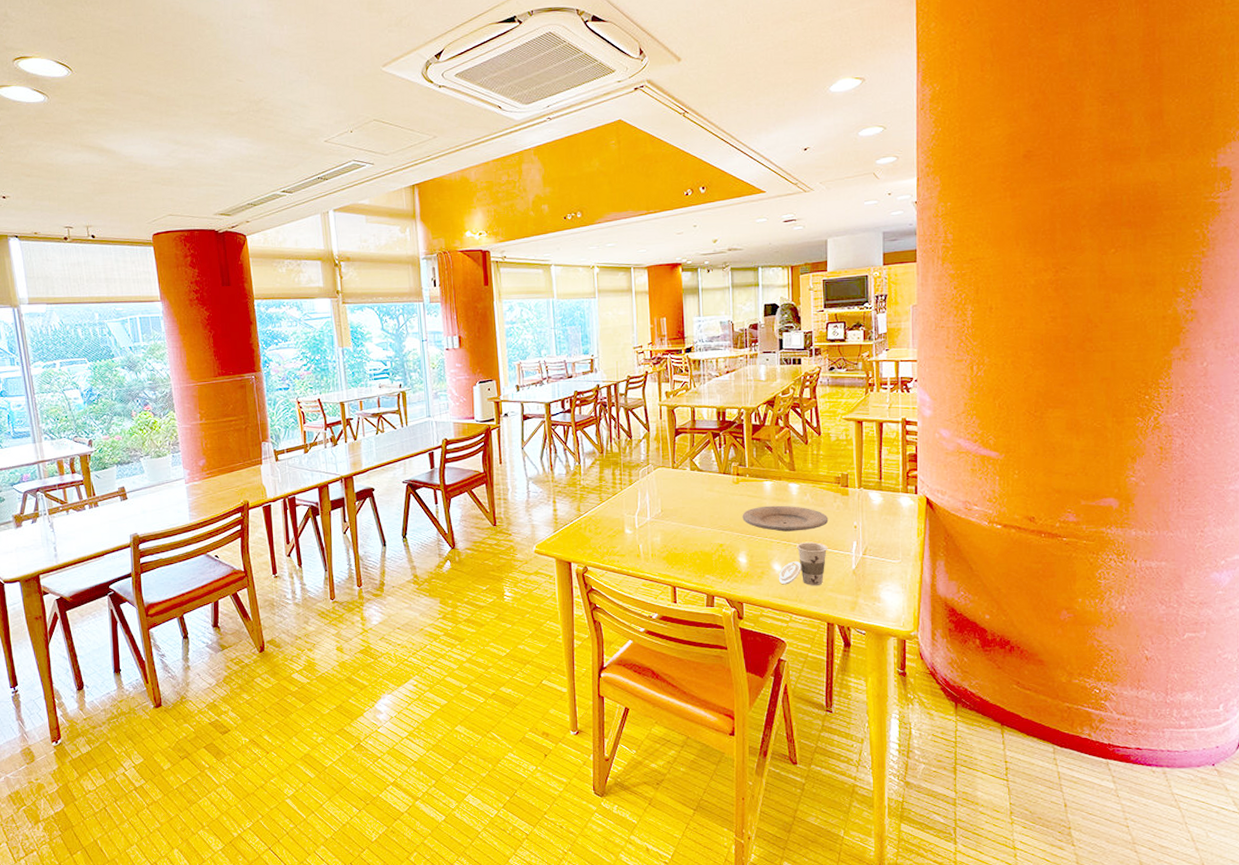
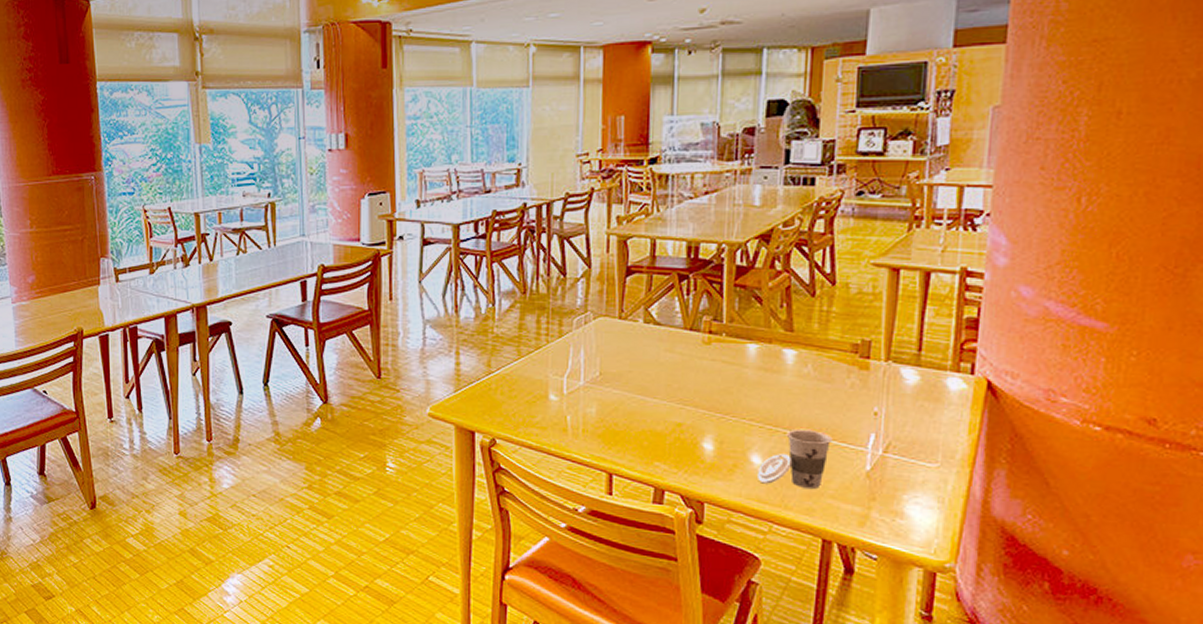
plate: present [742,505,829,532] -> none [712,376,837,414]

